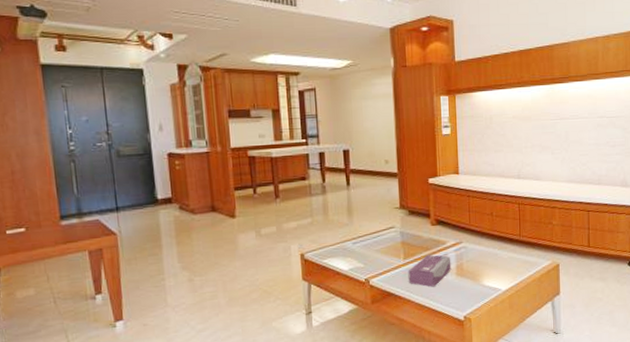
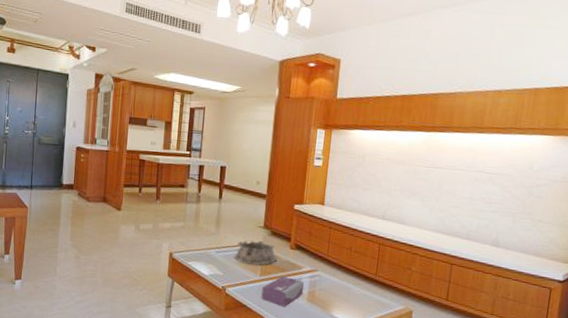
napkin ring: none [373,222,420,250] -> present [234,240,278,266]

